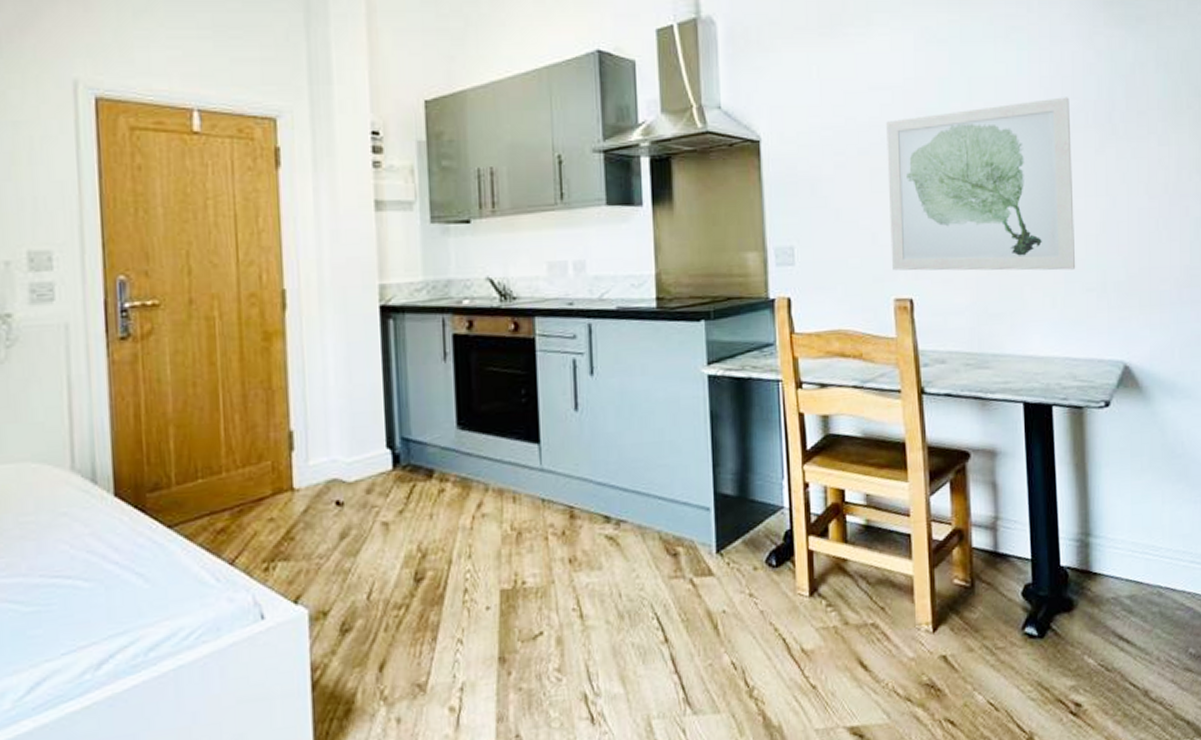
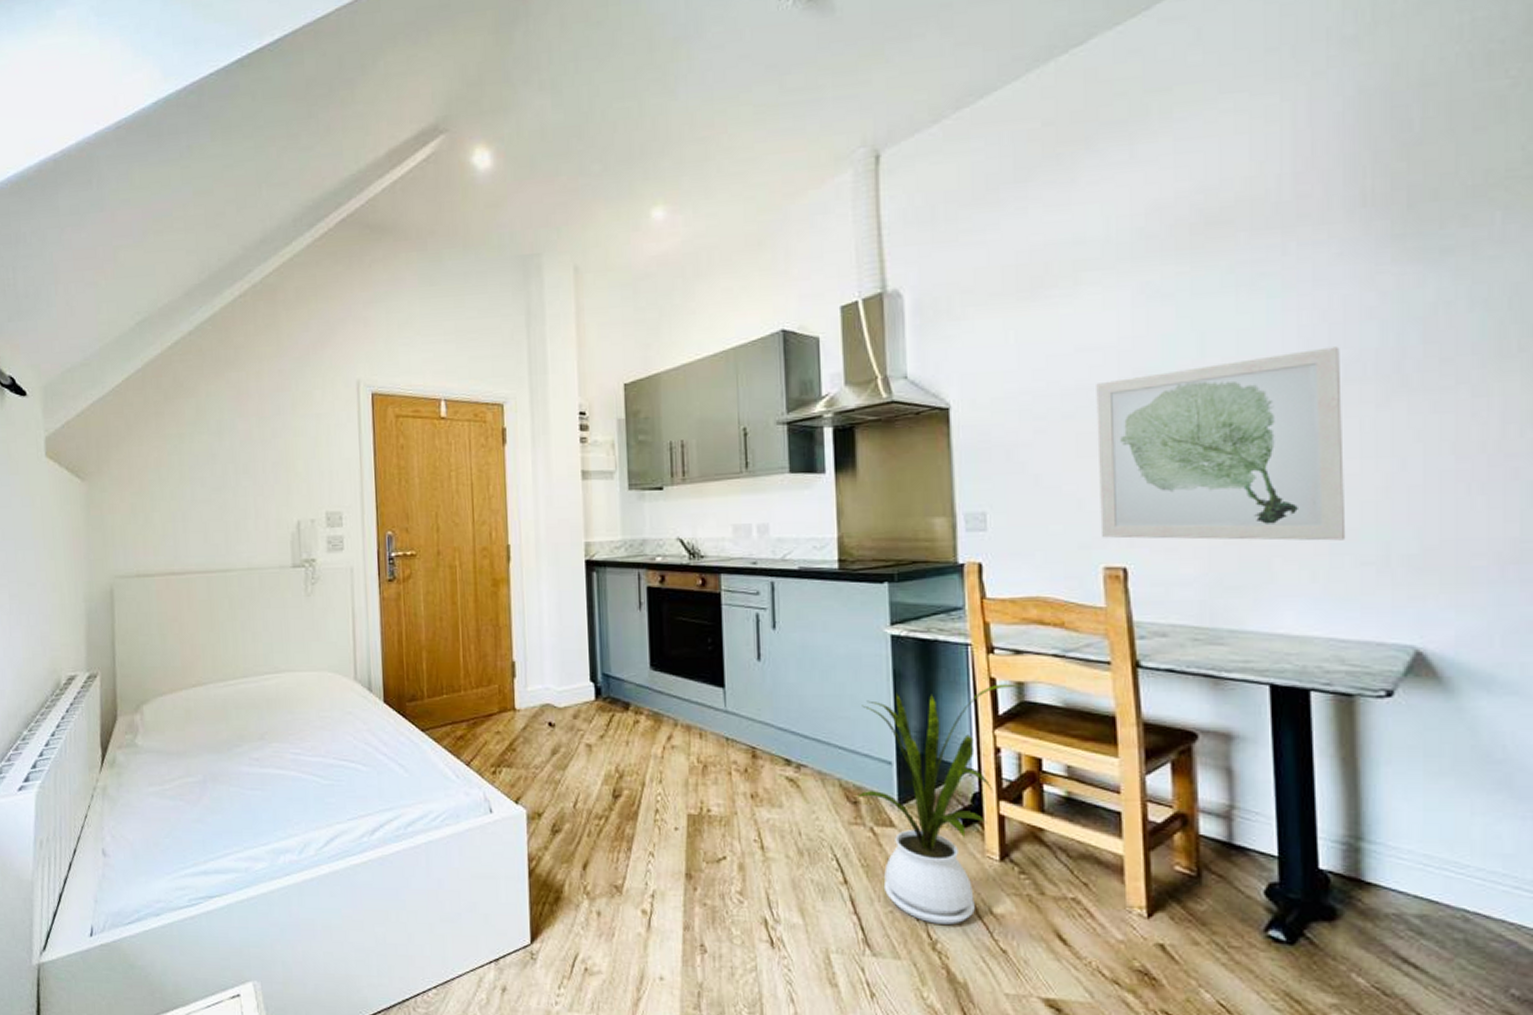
house plant: none [674,417,824,671] -> present [855,683,1019,925]

